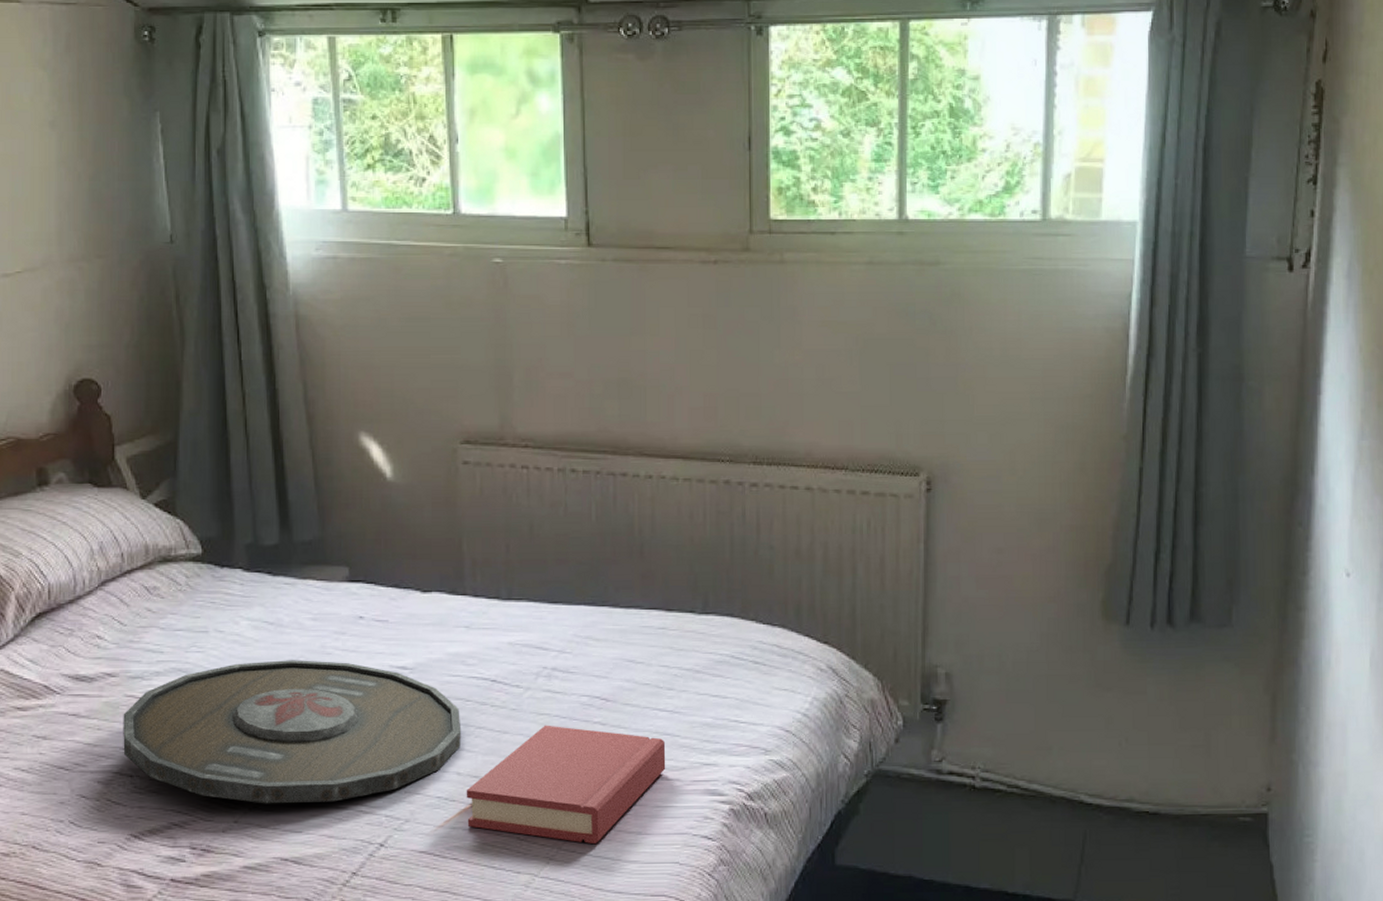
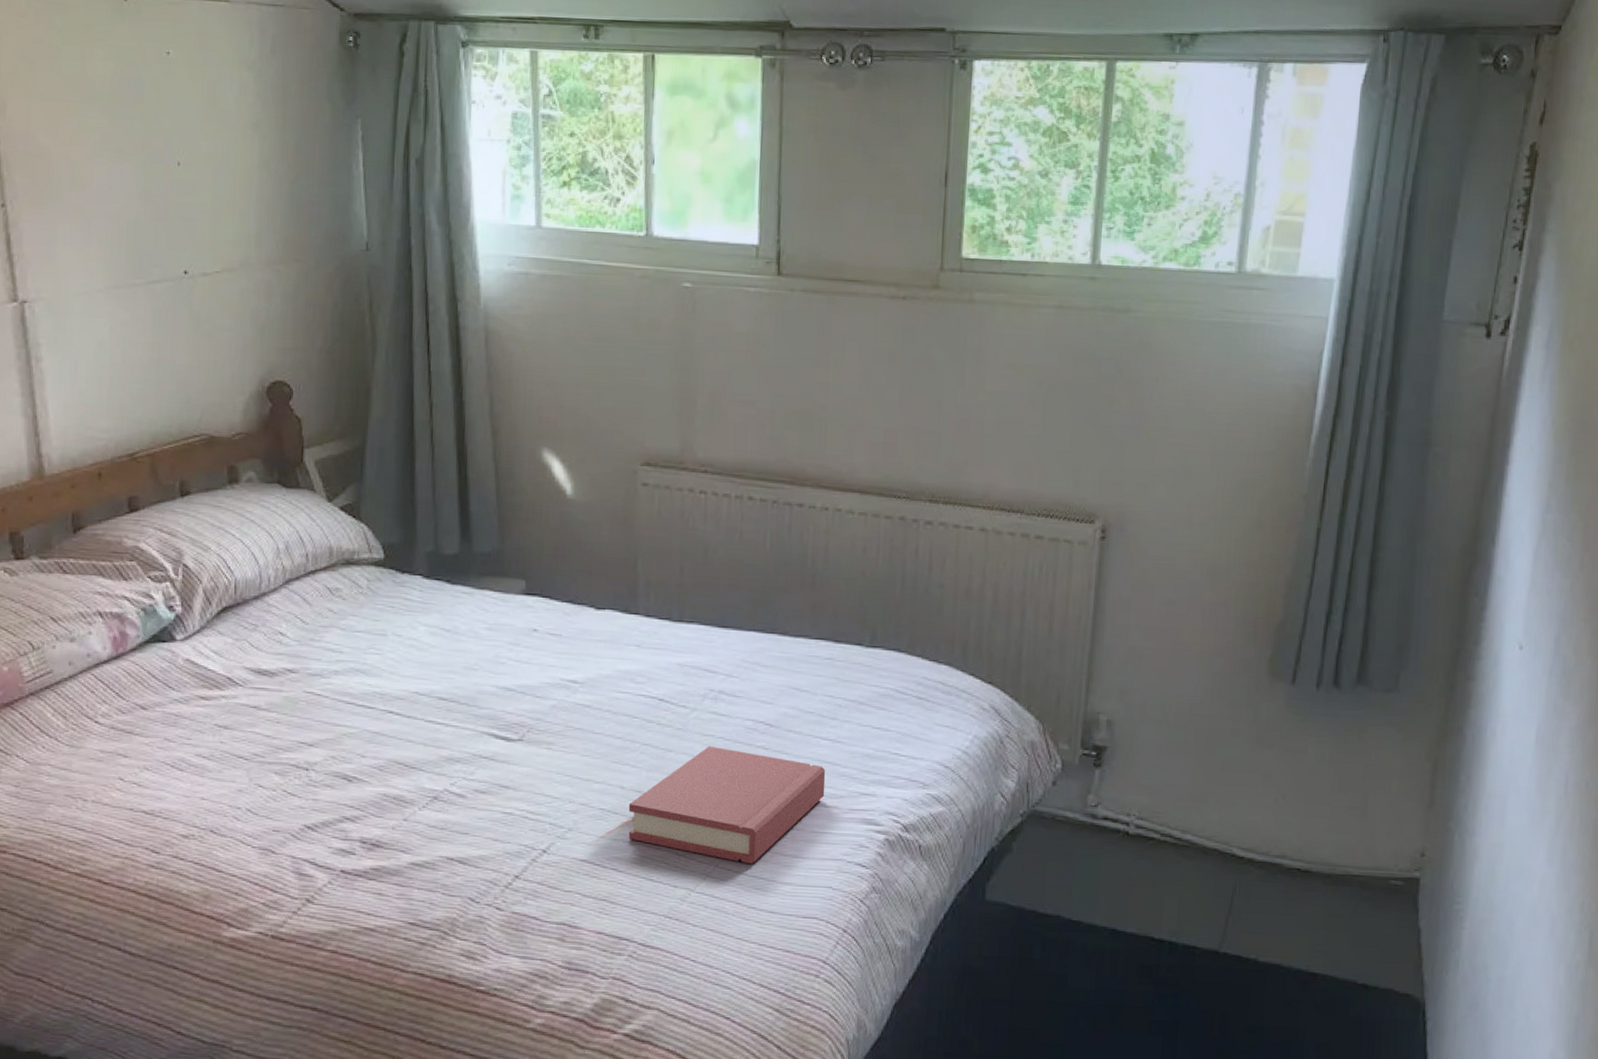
serving tray: present [123,660,462,804] -> none [300,667,628,807]

